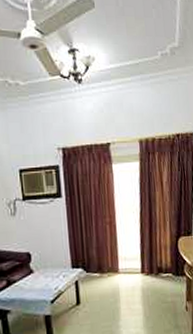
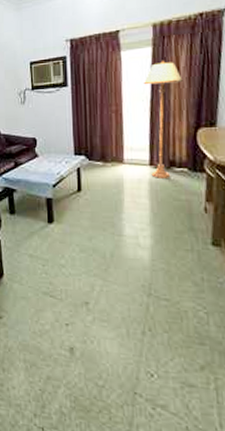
floor lamp: none [133,174,166,285] -> present [143,60,183,178]

